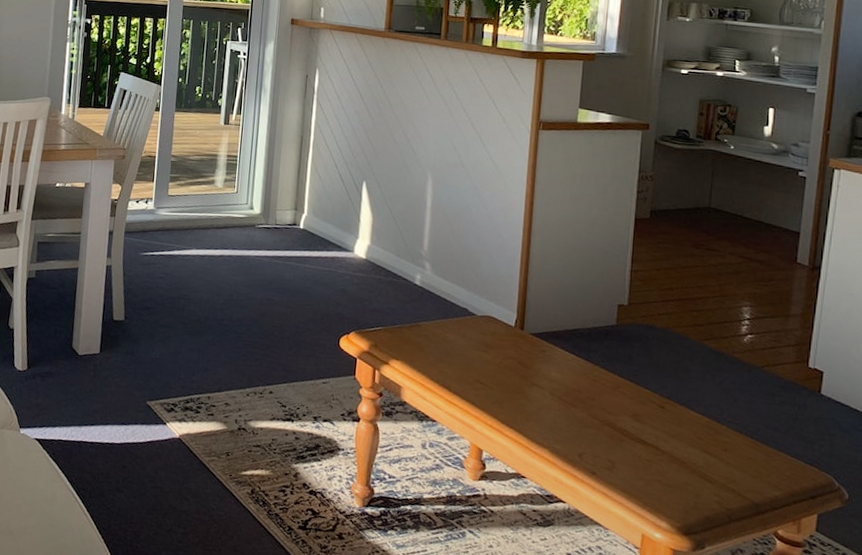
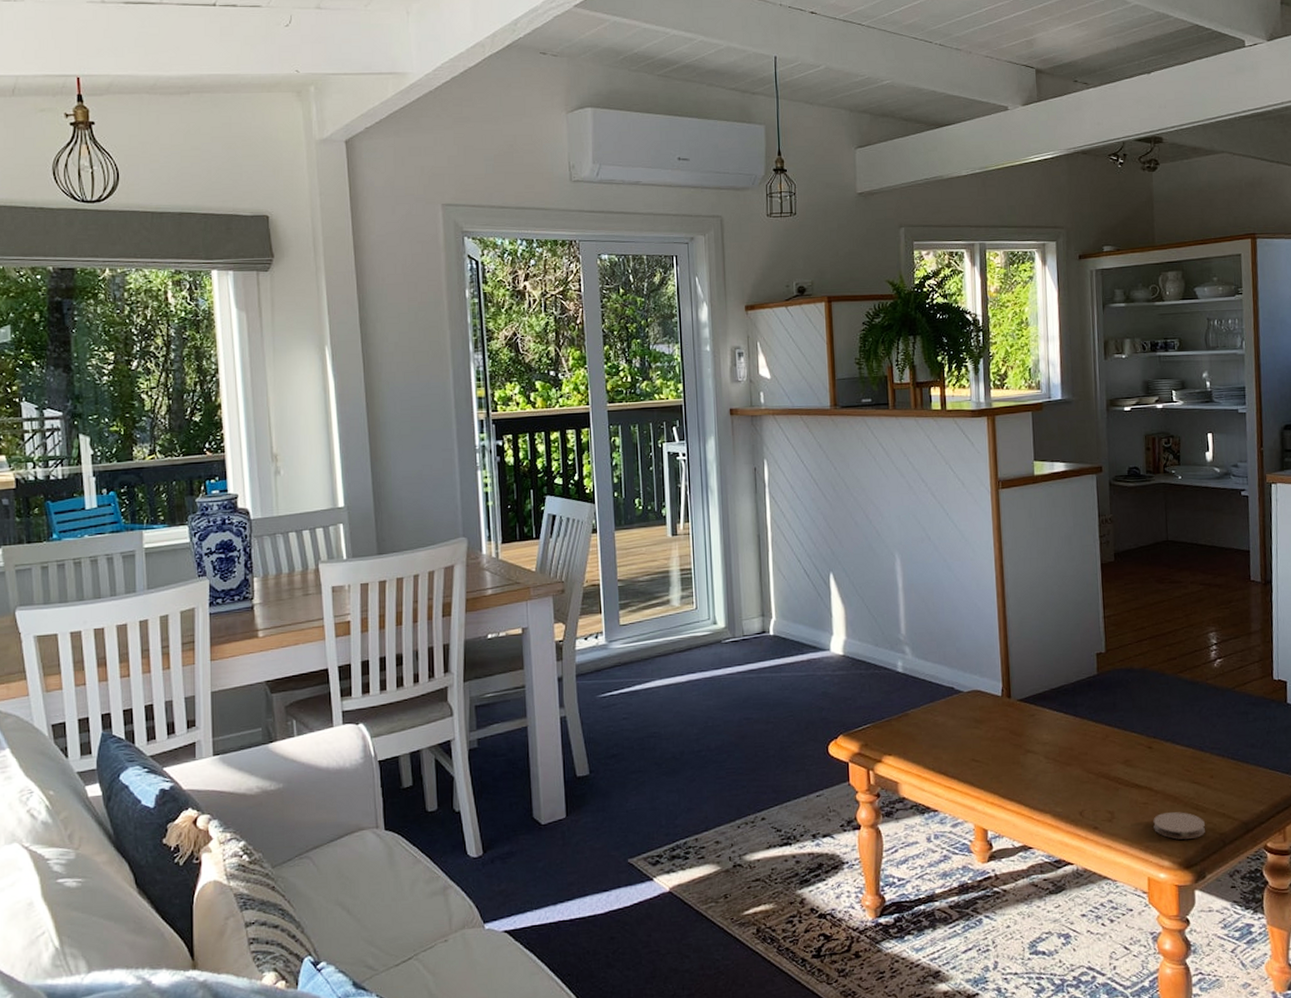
coaster: none [655,474,711,508] -> present [1153,812,1205,840]

